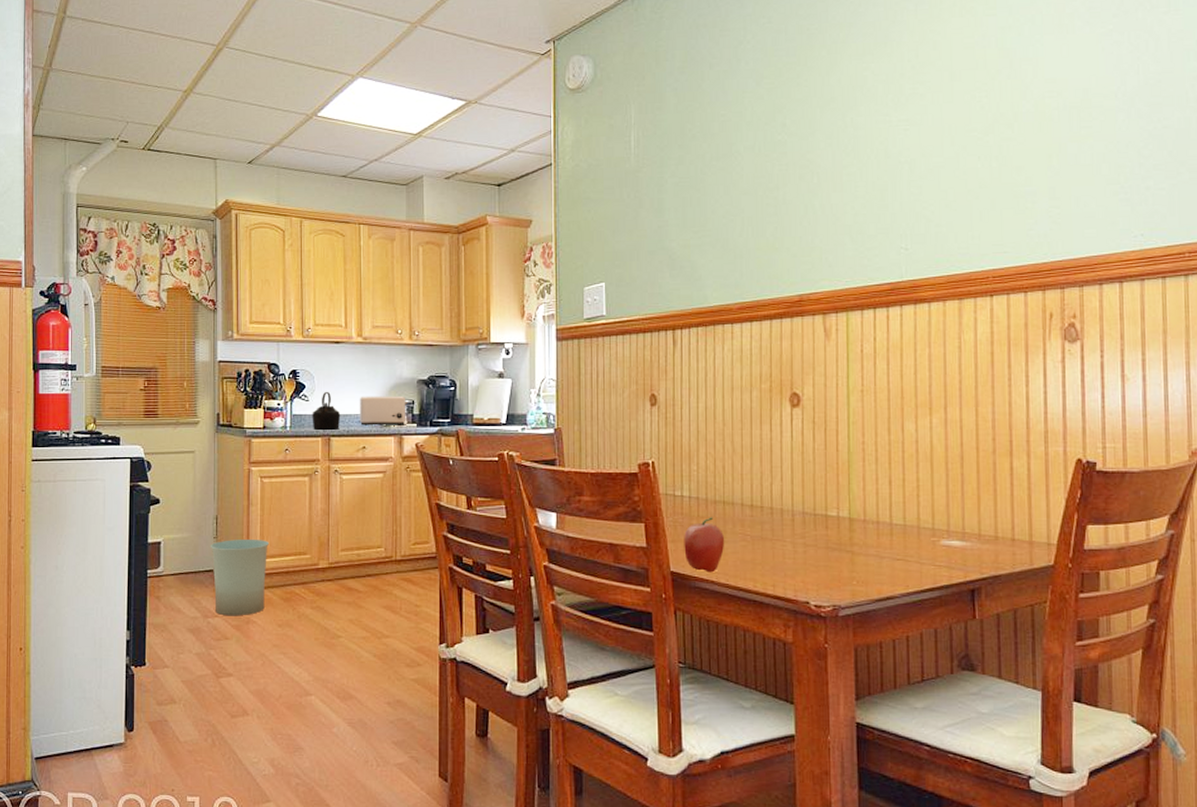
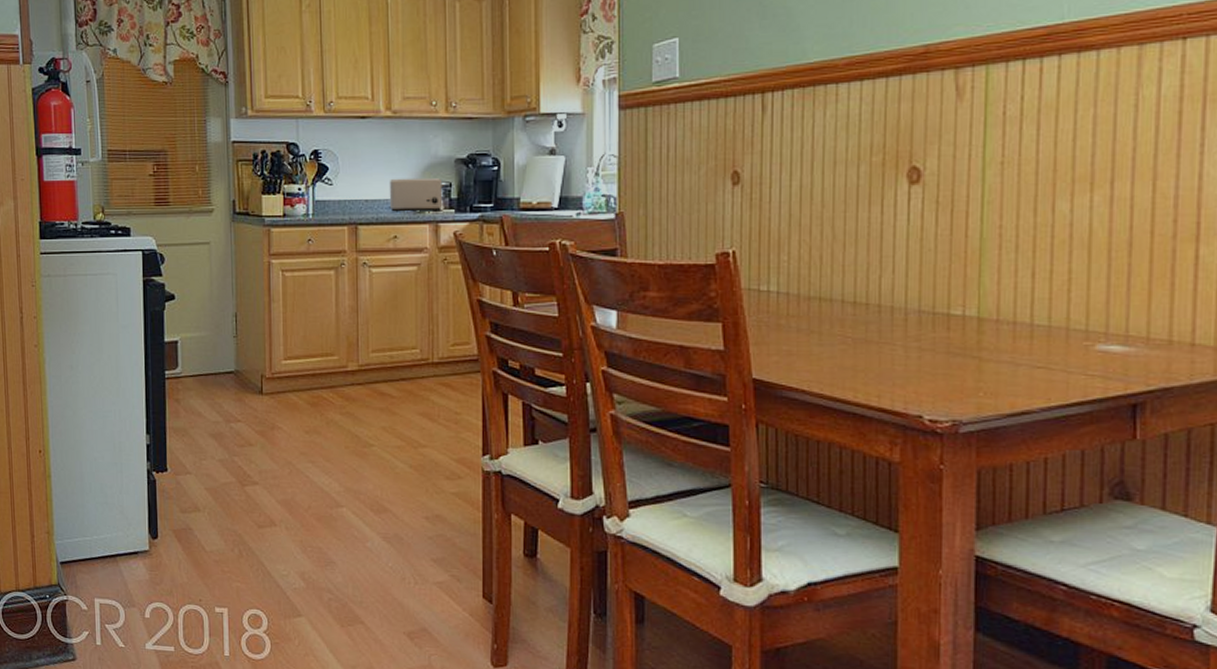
waste bin: present [210,540,270,616] -> none [229,339,294,422]
kettle: present [312,391,341,431] -> none [336,173,369,219]
fruit: present [684,517,725,573] -> none [769,316,820,381]

